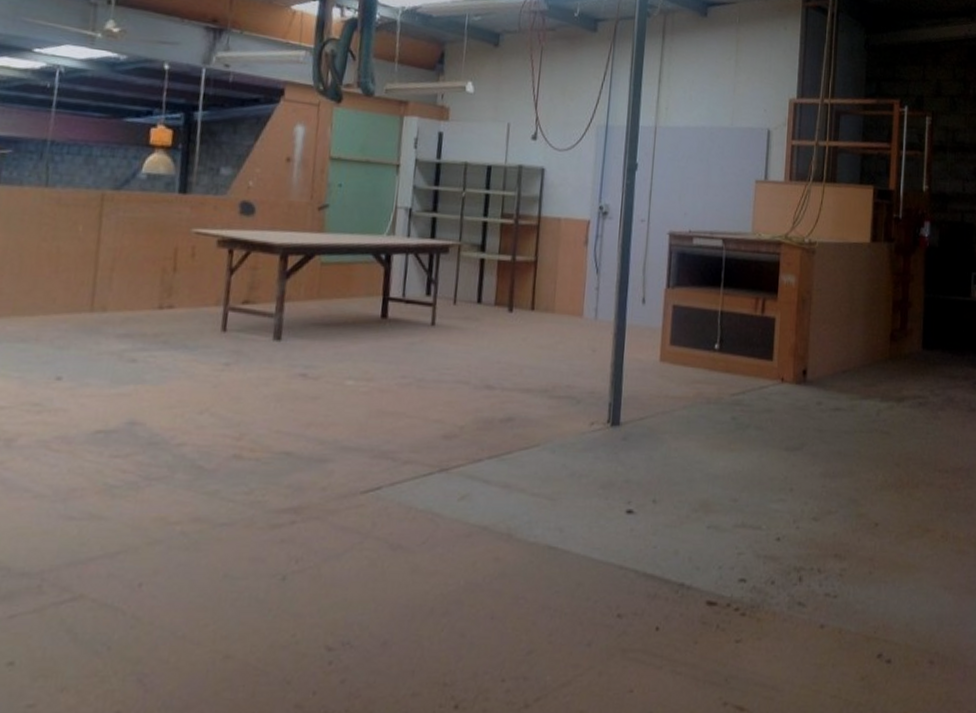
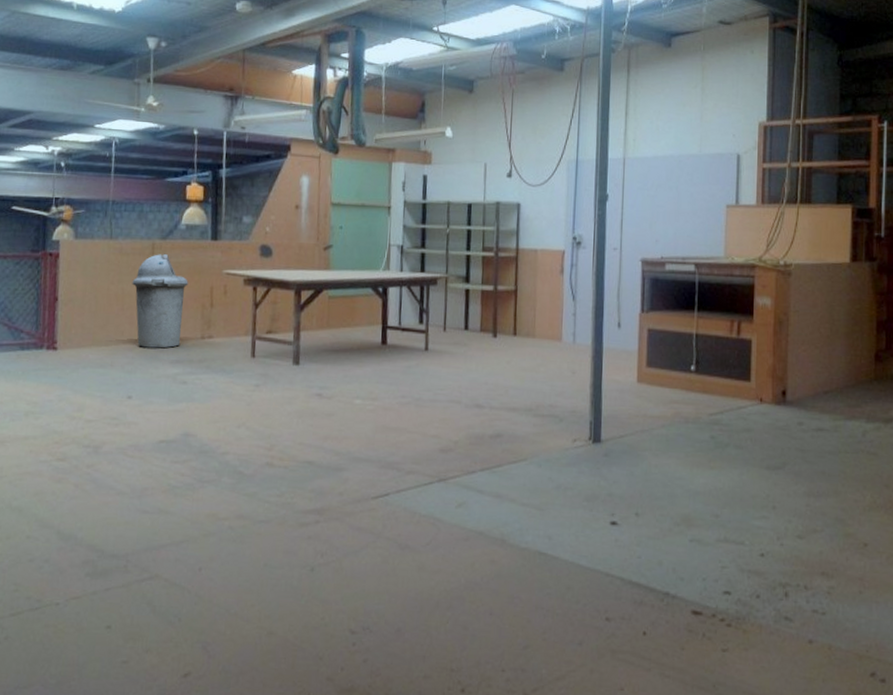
trash can: none [71,206,146,320] -> present [132,253,188,348]

